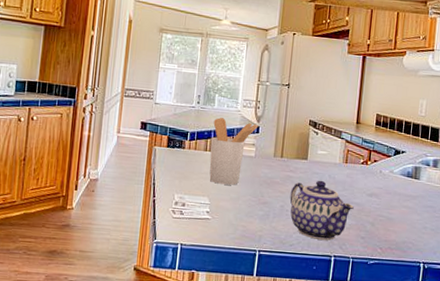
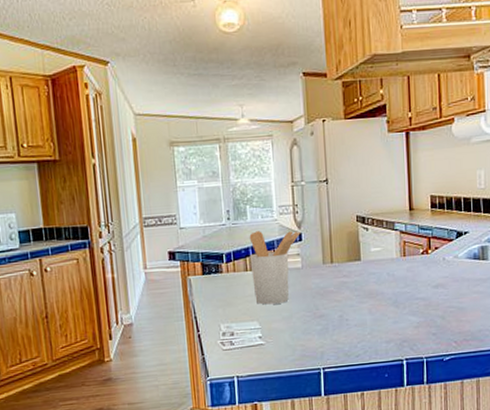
teapot: present [290,180,354,241] -> none [347,280,420,345]

